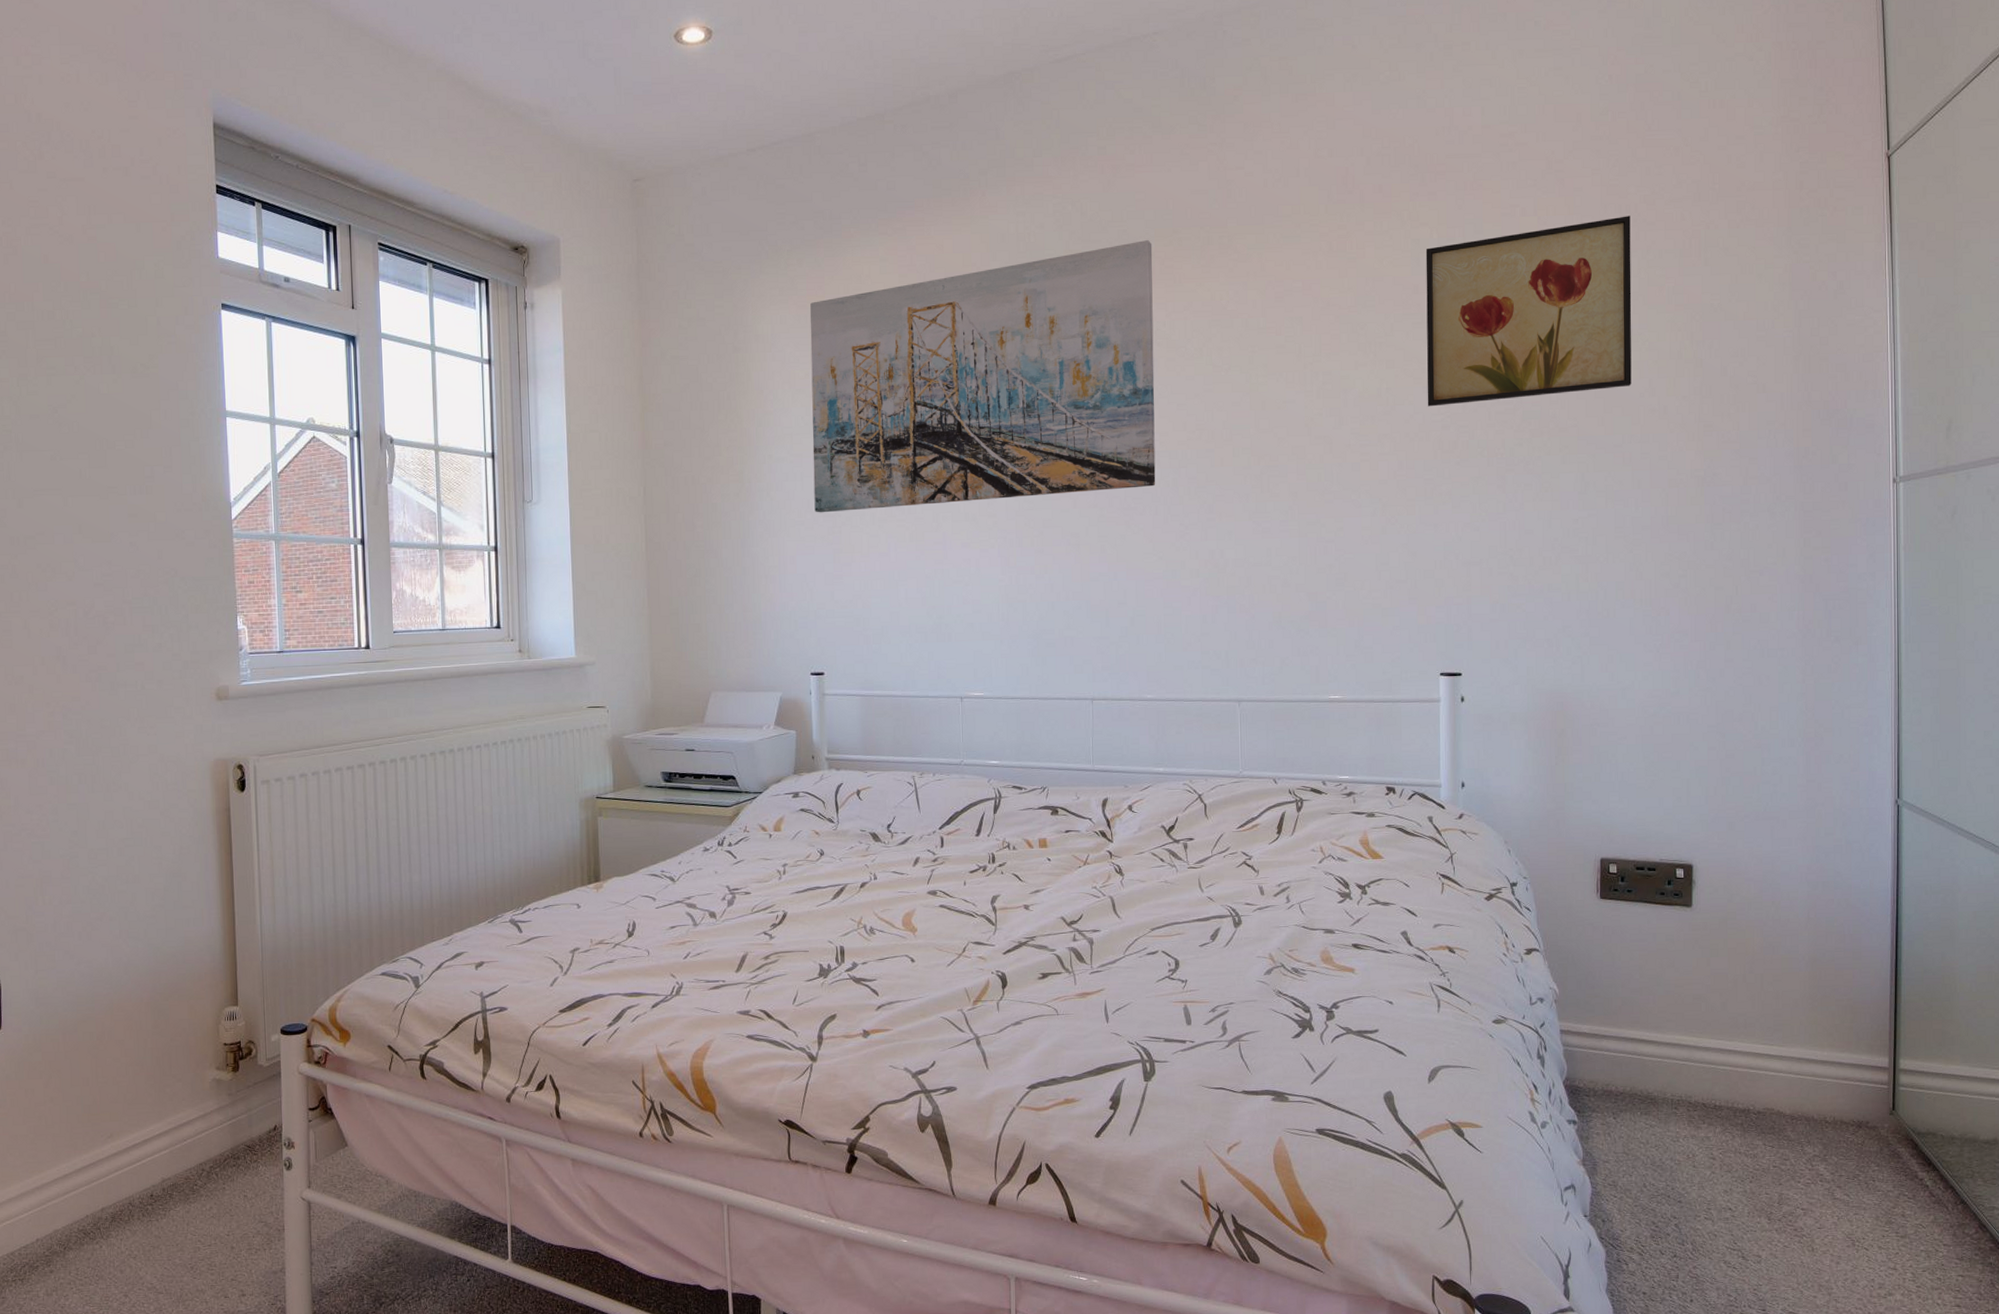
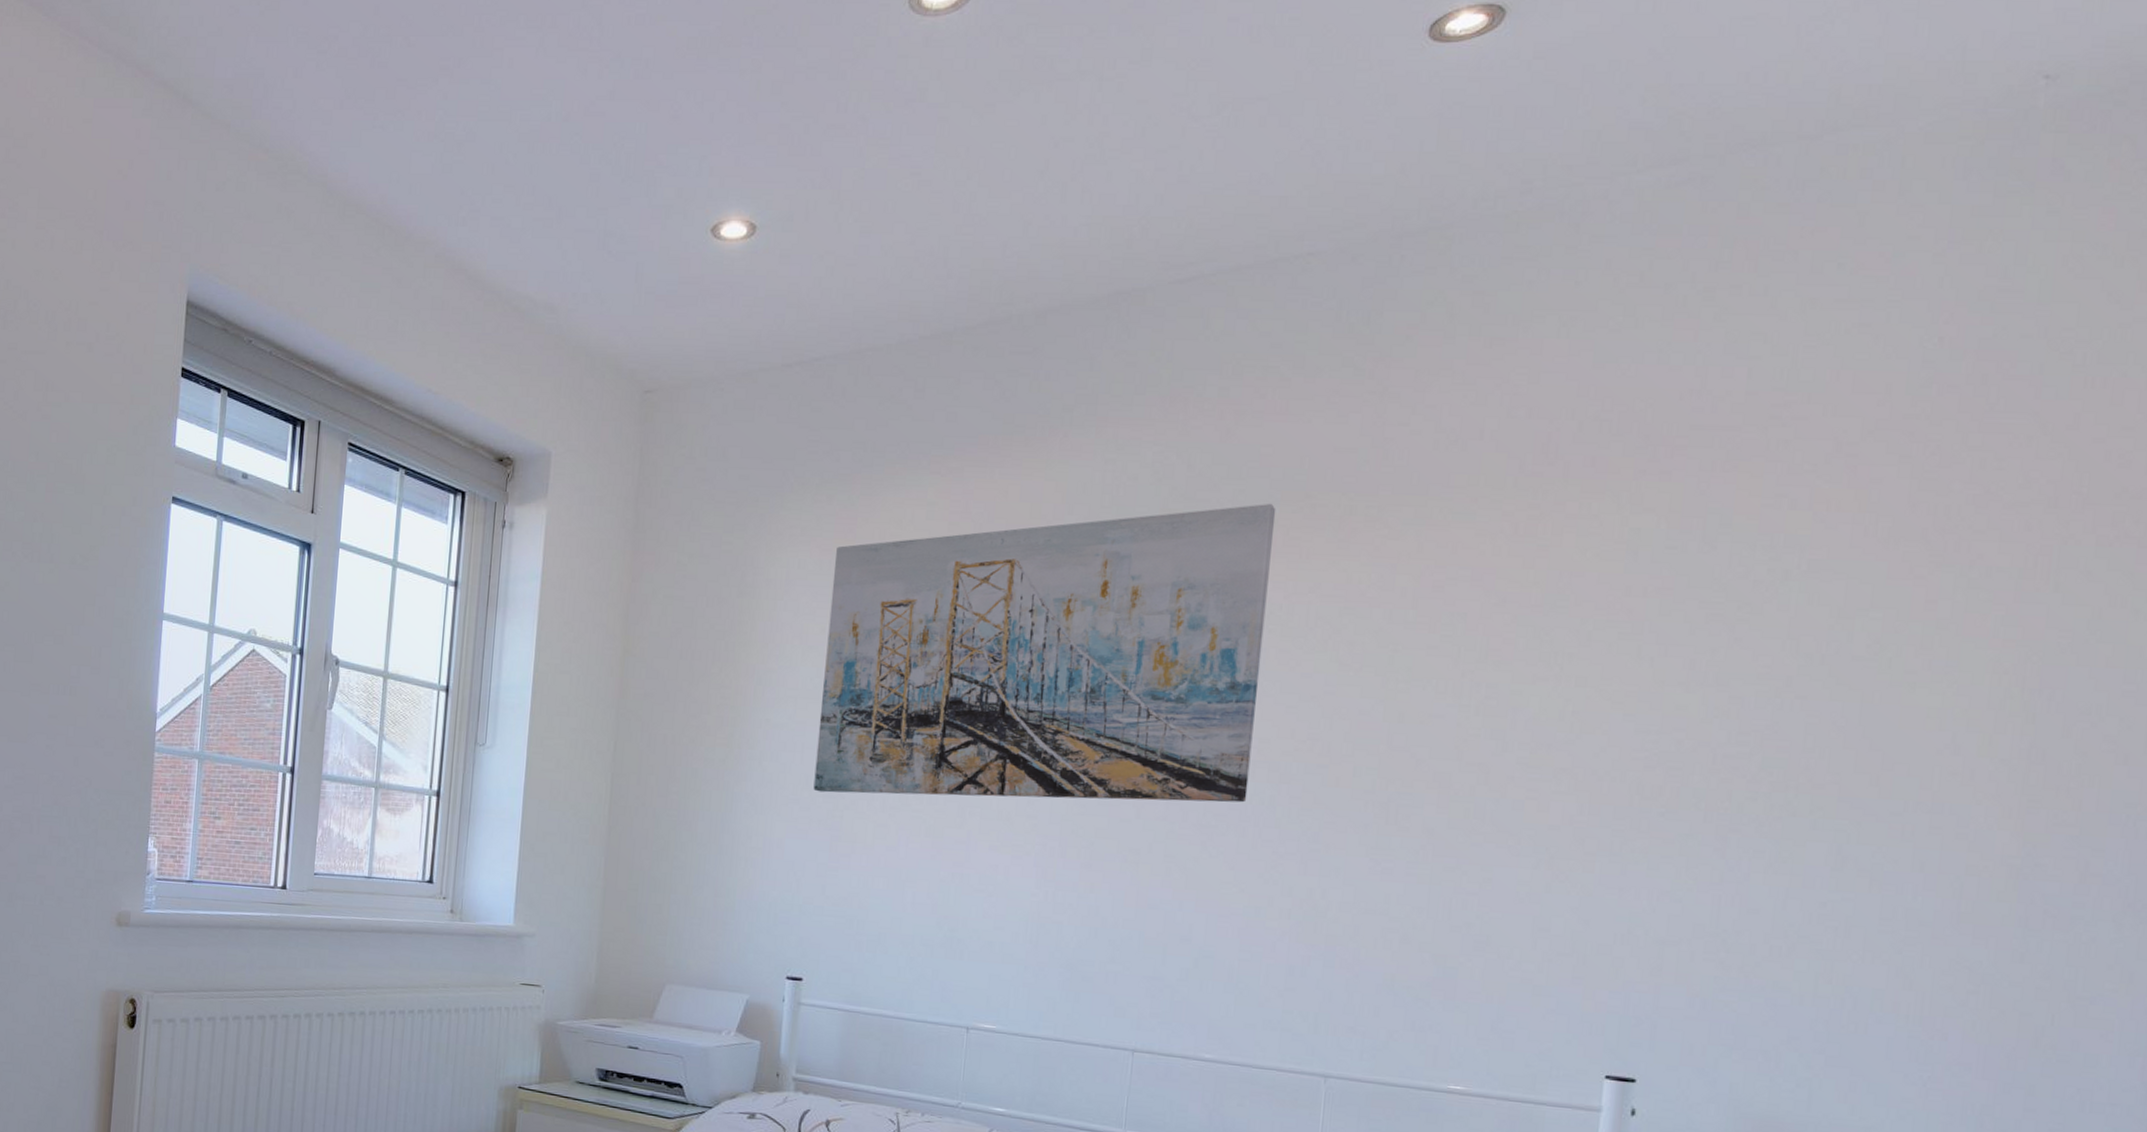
wall art: present [1425,216,1632,407] -> none [1627,519,1950,740]

